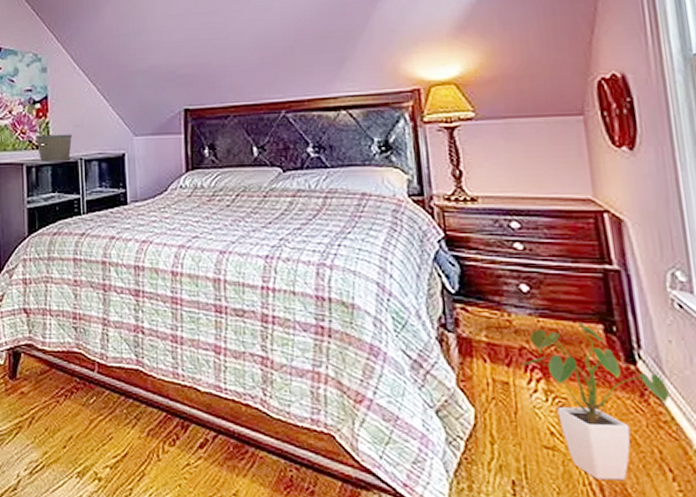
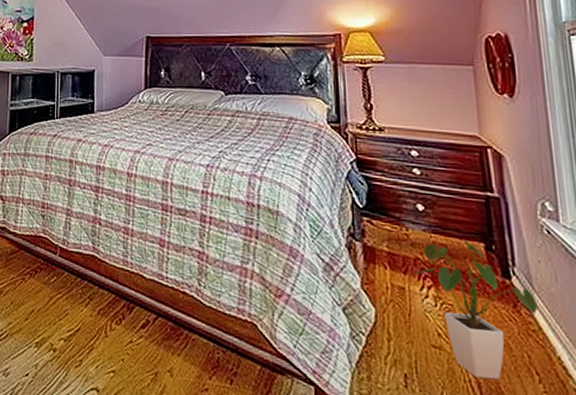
basket: present [36,134,73,162] -> none [21,49,52,73]

